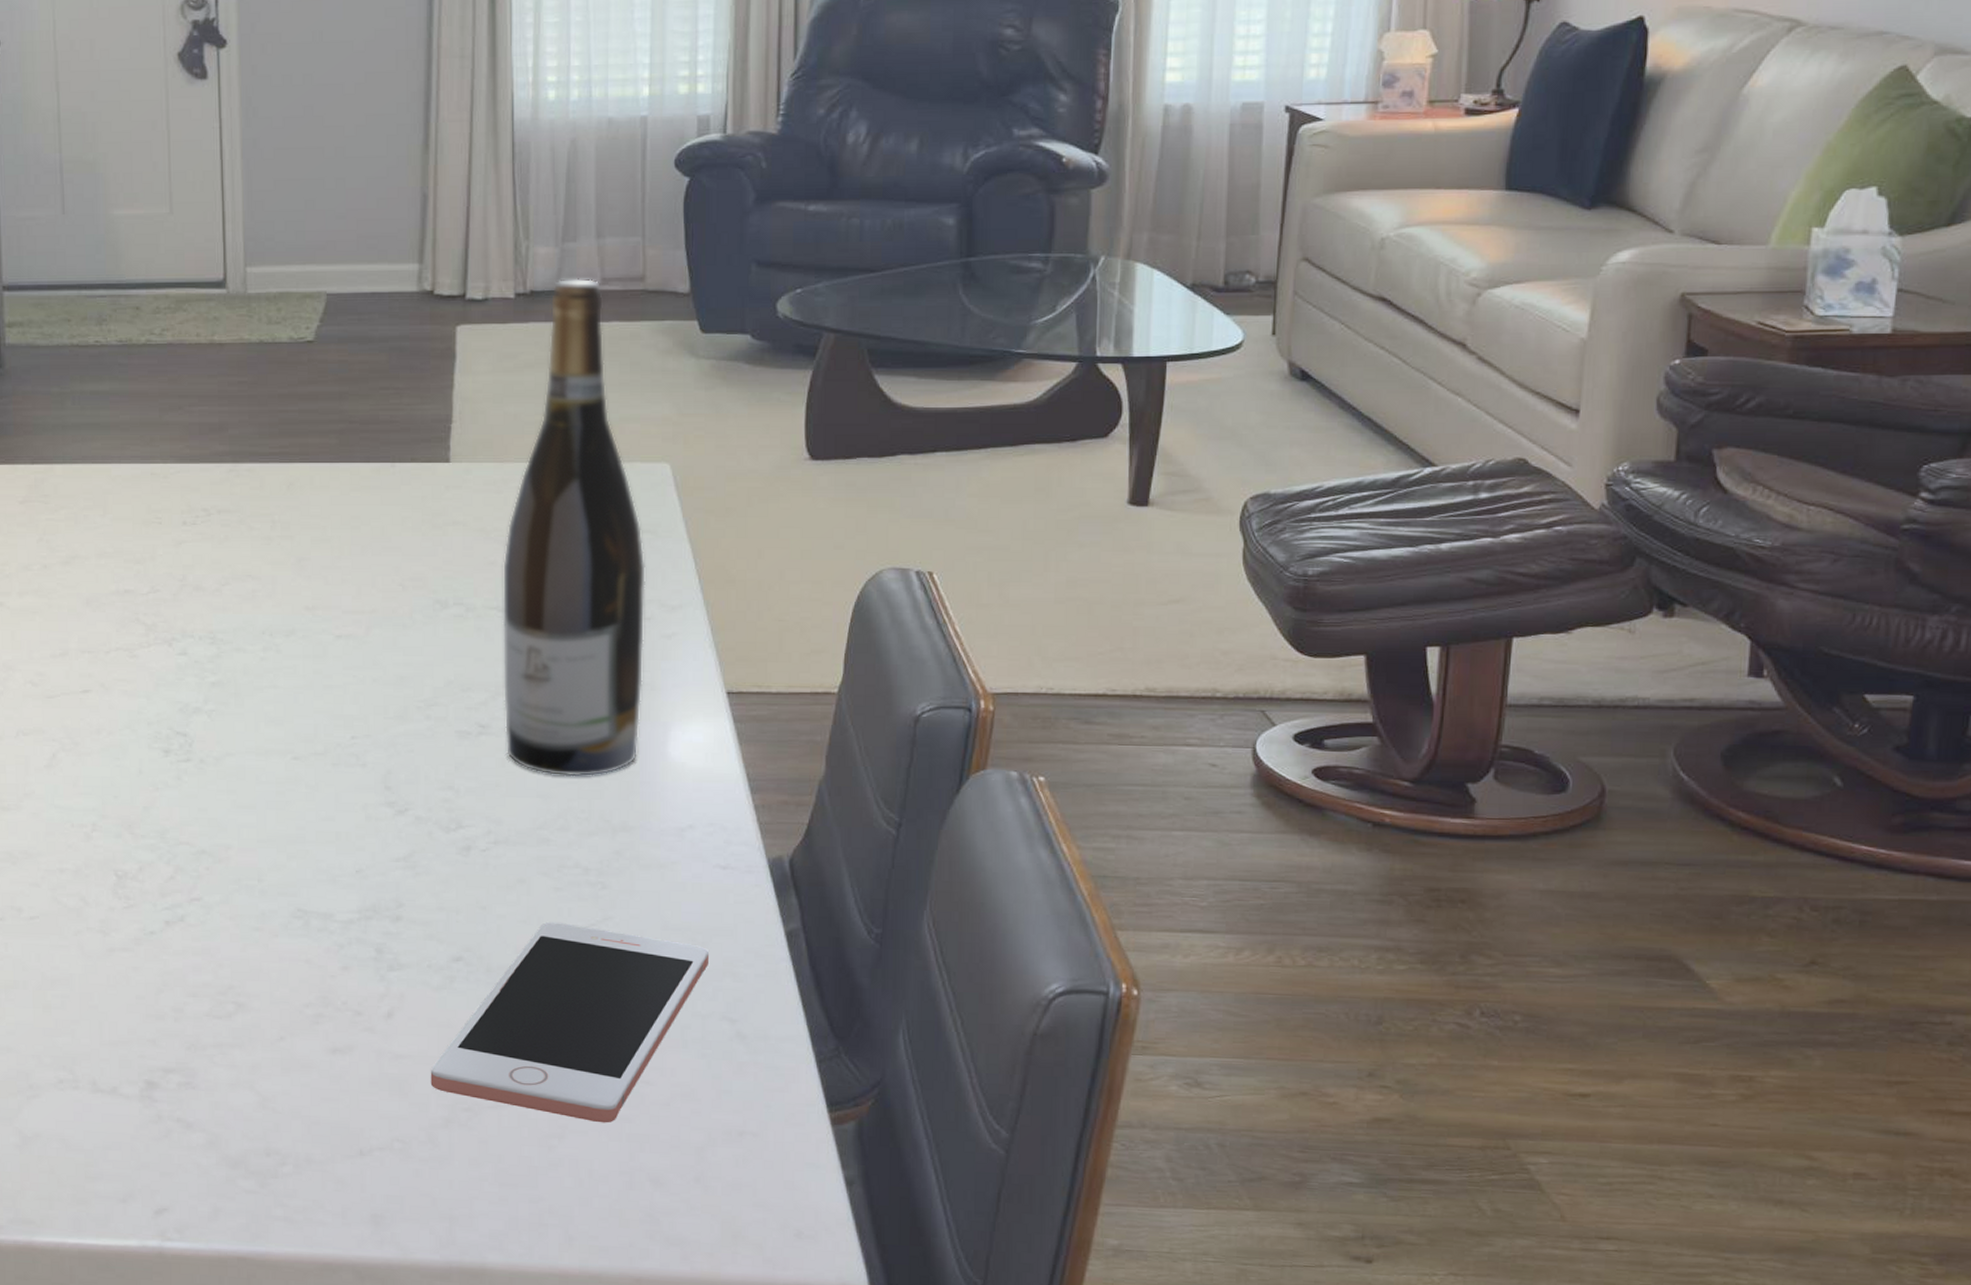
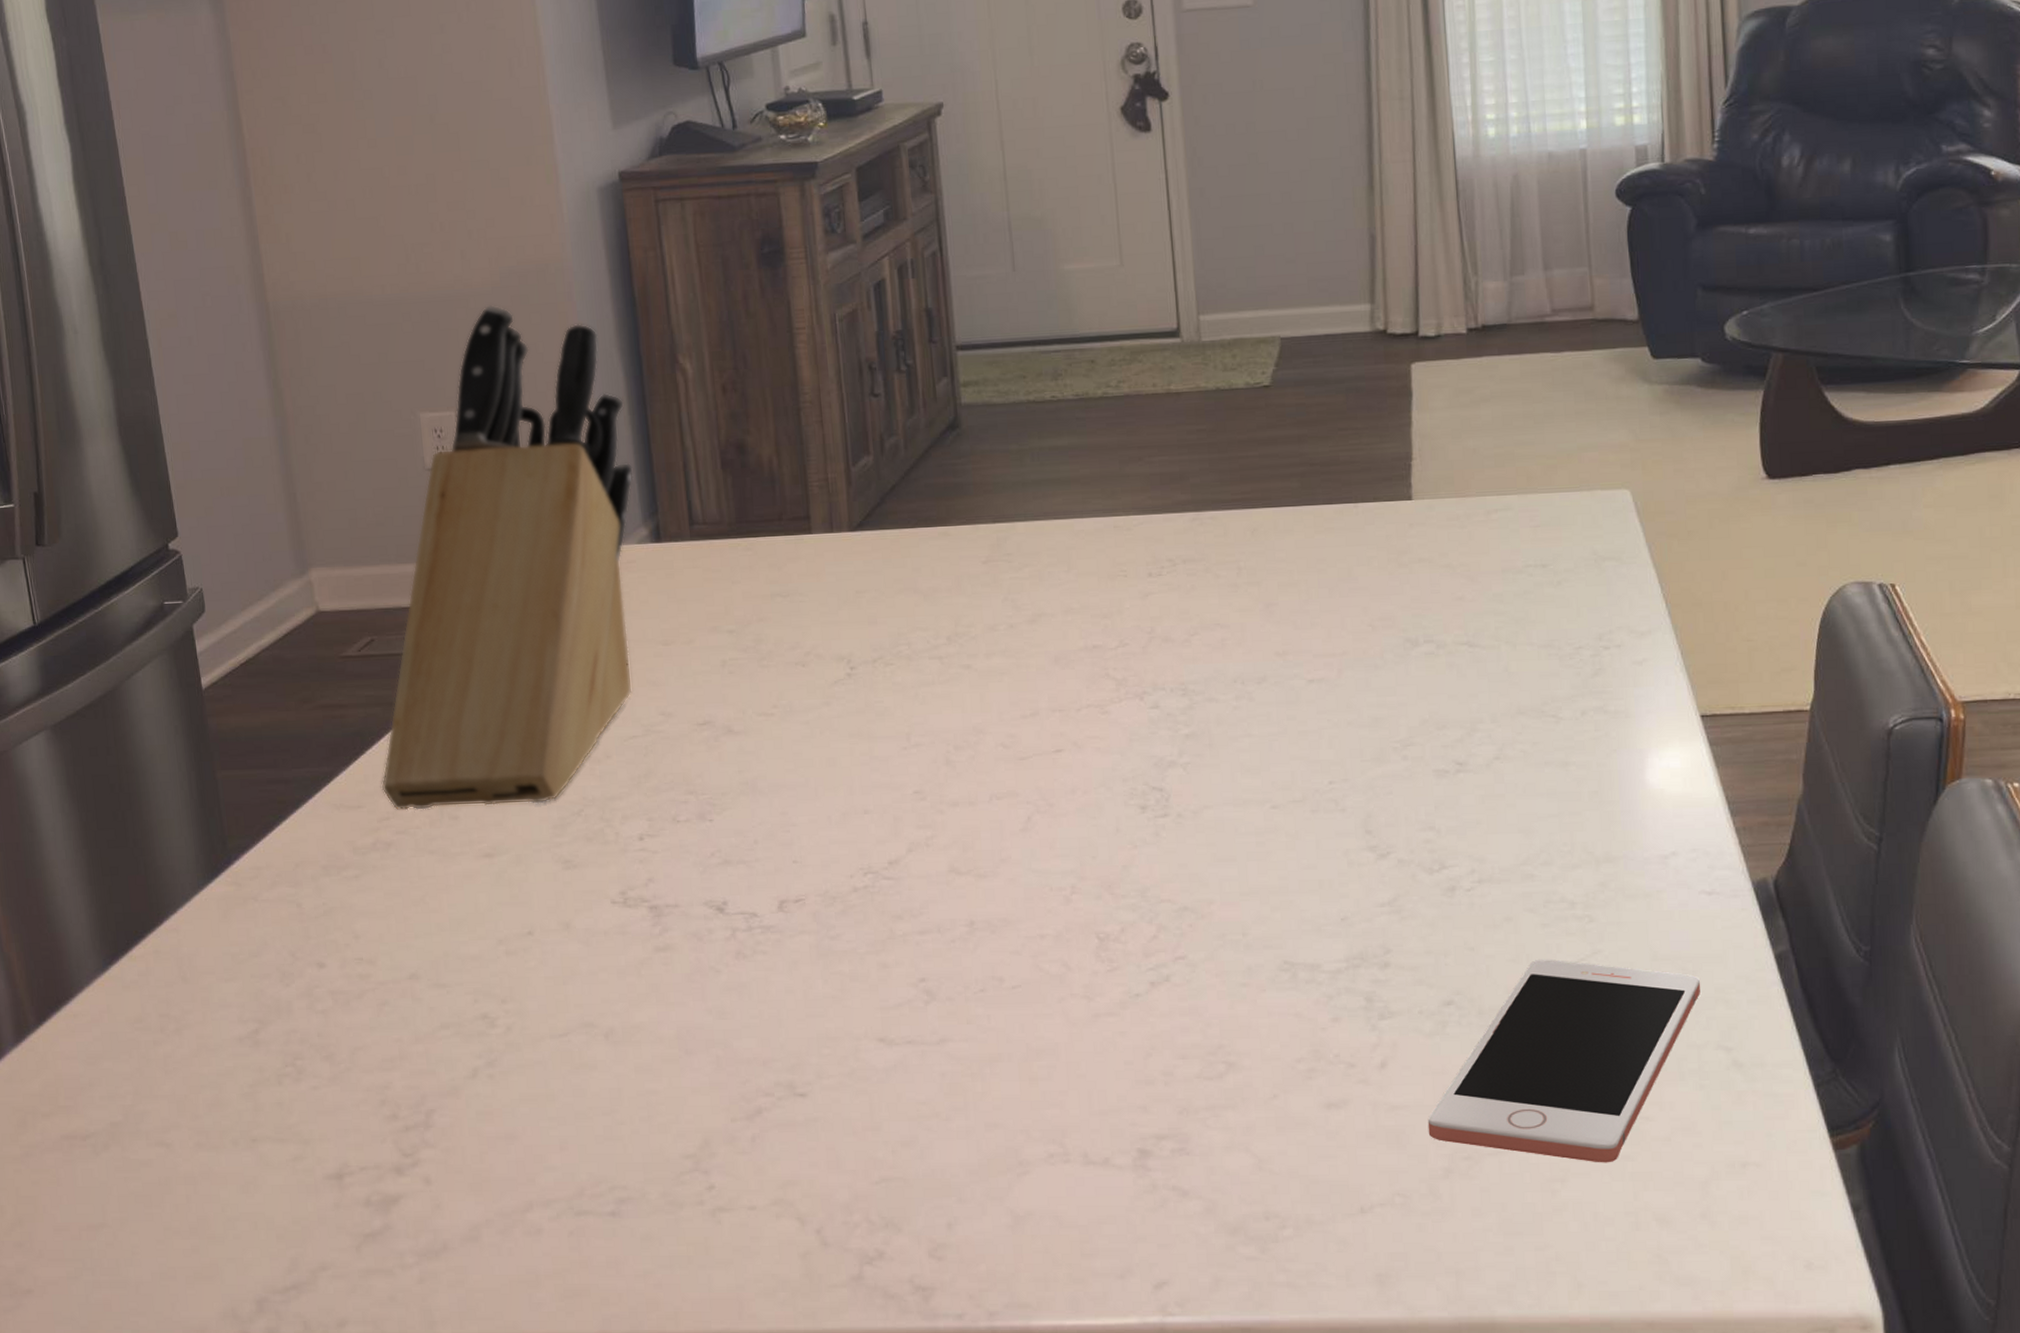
wine bottle: present [502,278,645,777] -> none [1470,310,1618,810]

